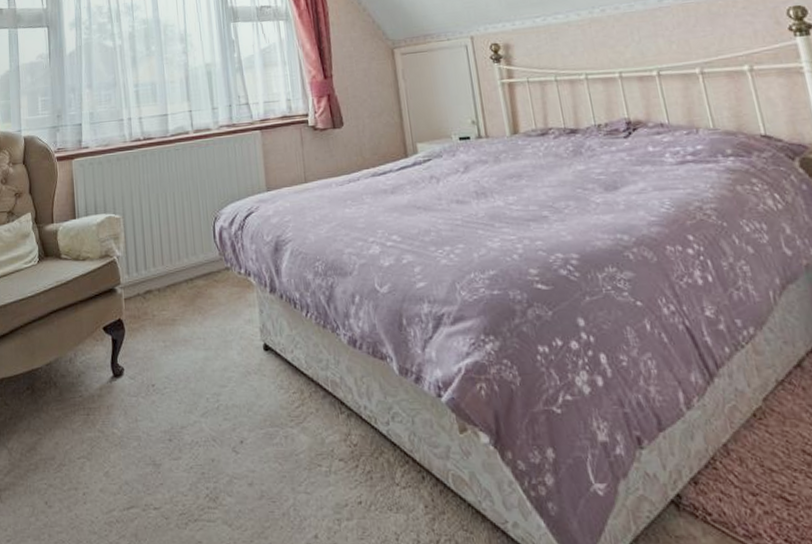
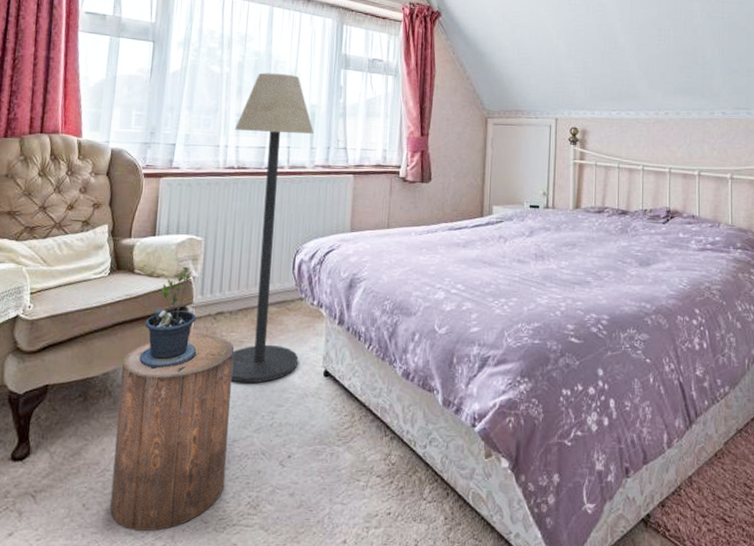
stool: none [62,315,180,530] -> present [110,334,235,532]
potted plant: none [77,246,132,358] -> present [139,266,197,373]
floor lamp: none [134,36,235,364] -> present [231,72,315,384]

